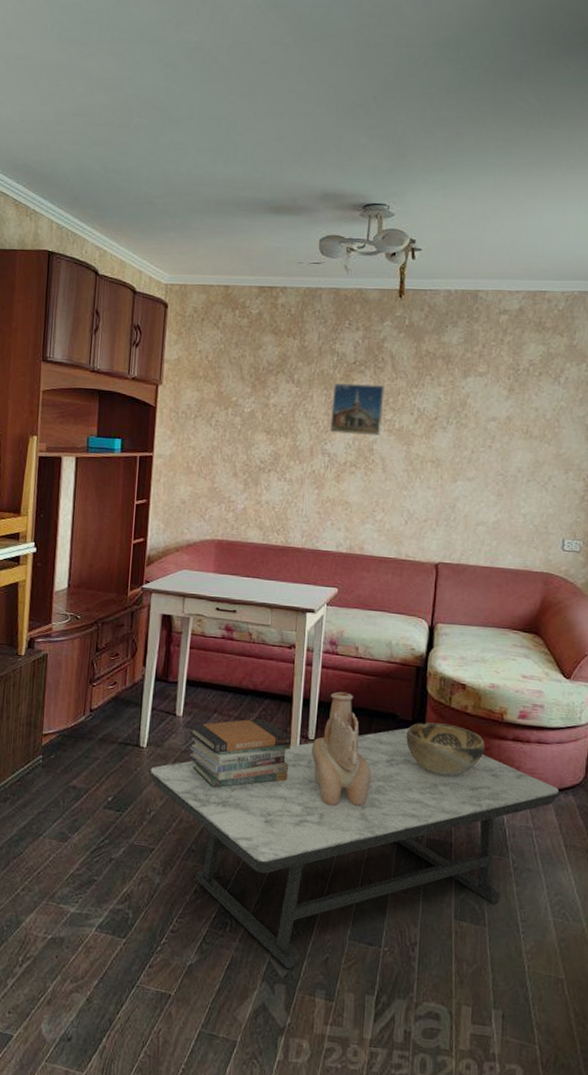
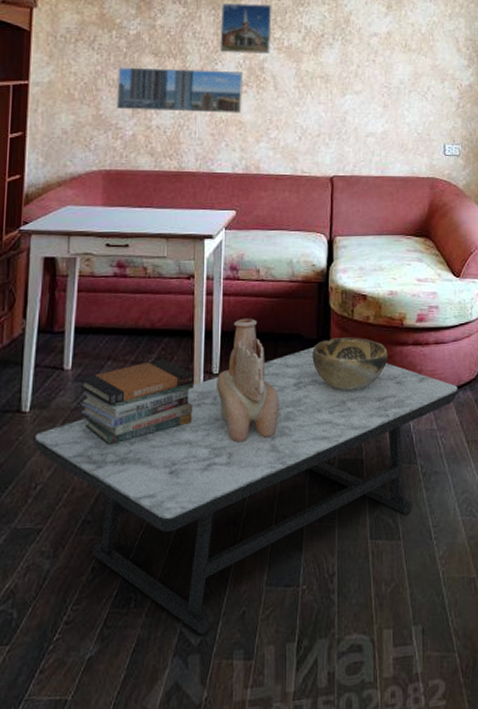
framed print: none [230,443,351,494] -> present [117,67,243,113]

